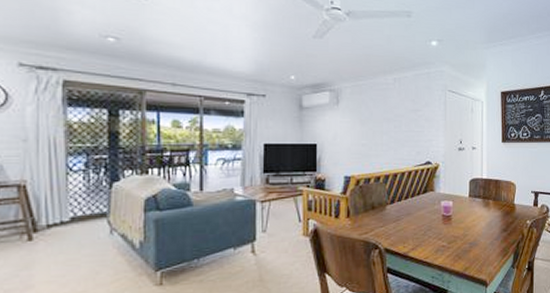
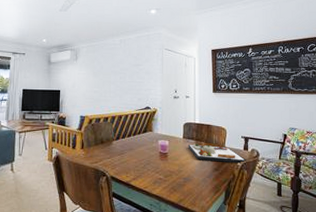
dinner plate: none [474,202,537,222] -> present [188,144,247,164]

